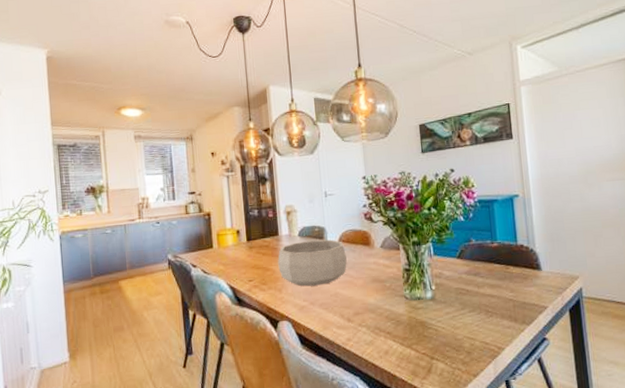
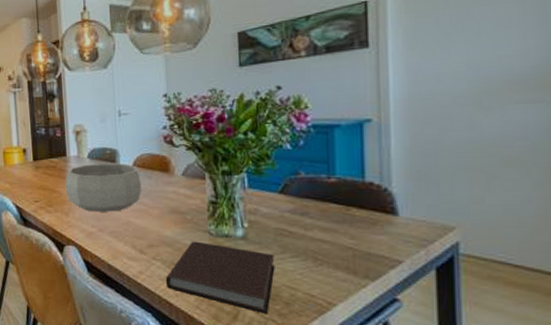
notebook: none [370,305,458,364] -> present [165,241,275,314]

